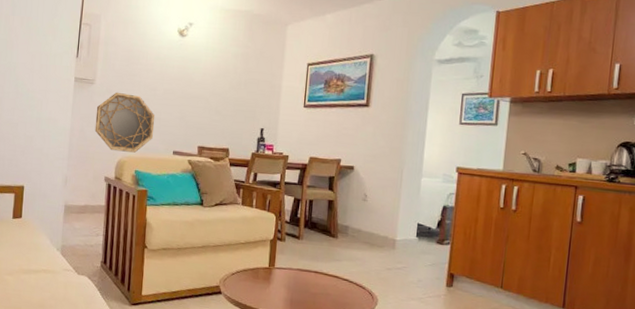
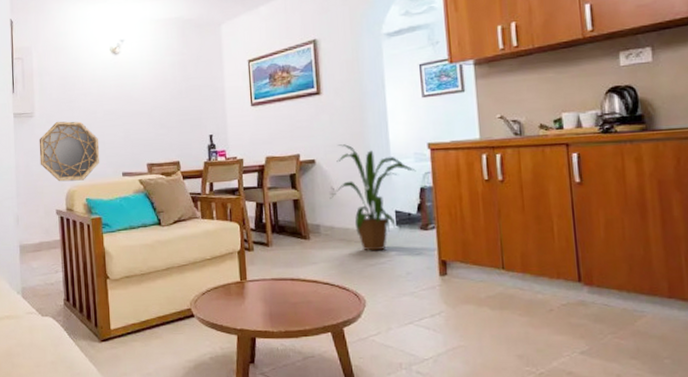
house plant: none [361,156,442,257] -> present [329,144,416,251]

